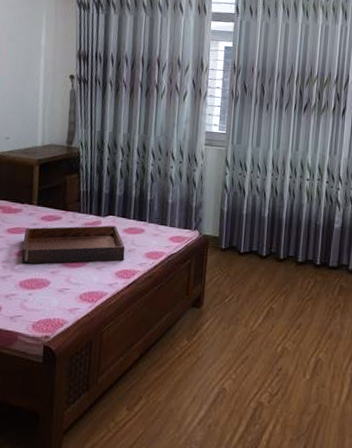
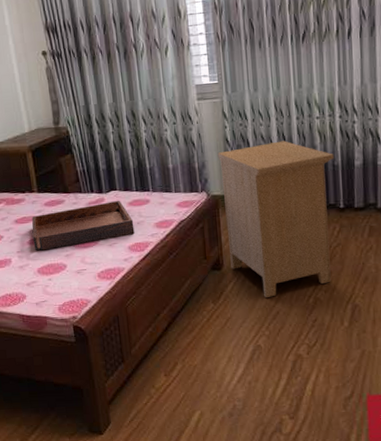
nightstand: none [210,194,318,341] -> present [217,140,334,297]

